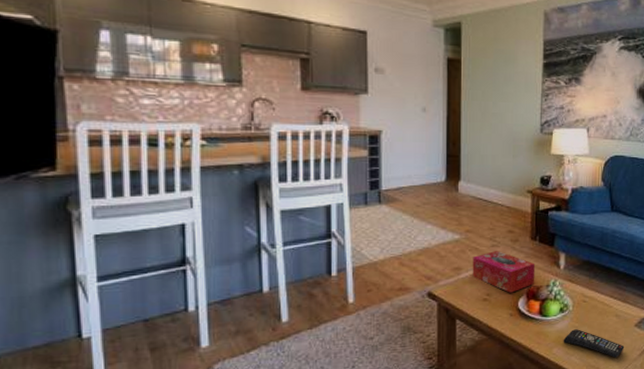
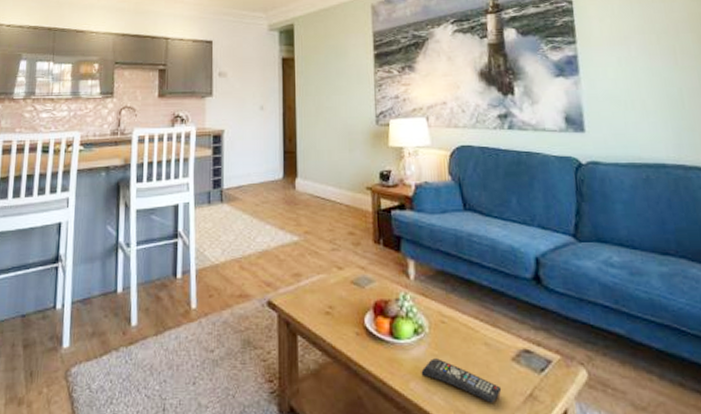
tissue box: present [472,251,536,293] -> none [312,256,382,306]

